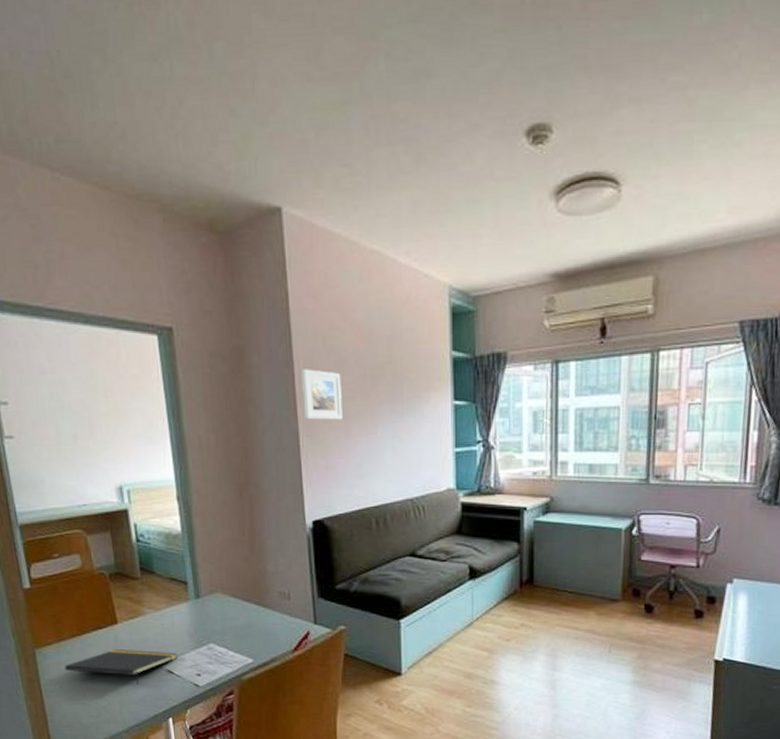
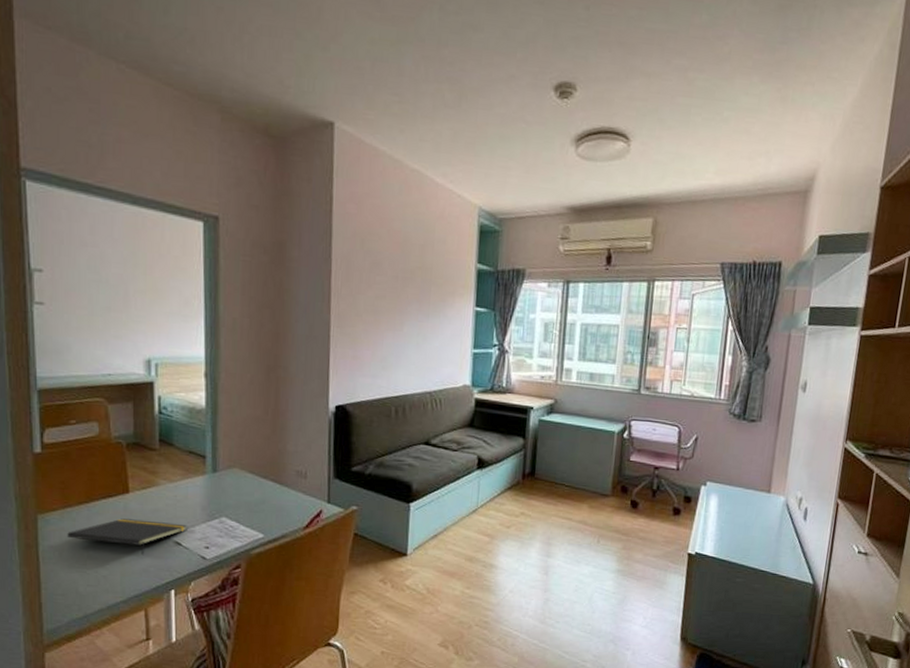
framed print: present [302,369,343,420] -> none [336,266,375,315]

